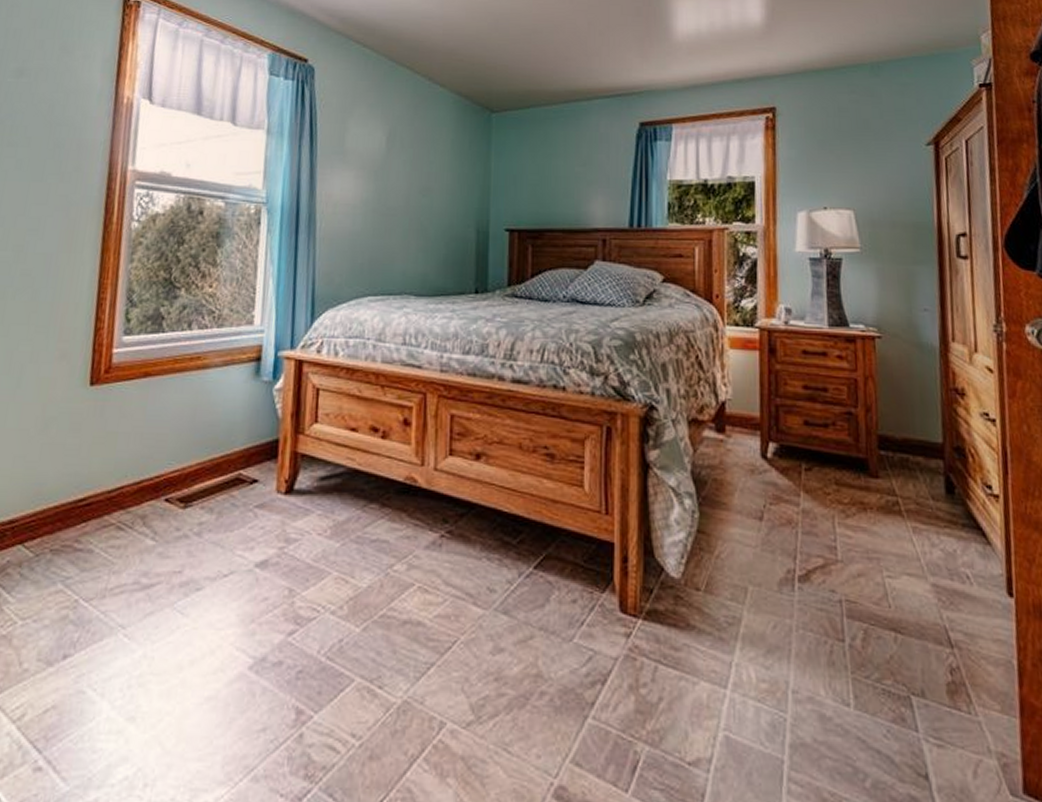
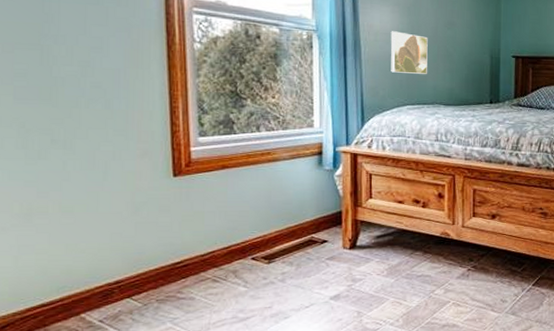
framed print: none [350,201,398,255] -> present [390,31,428,74]

